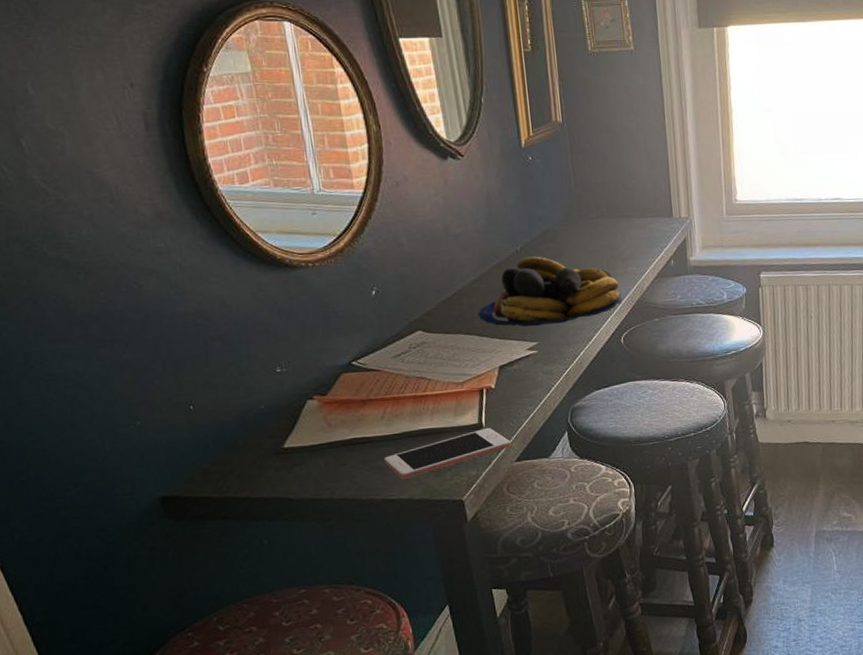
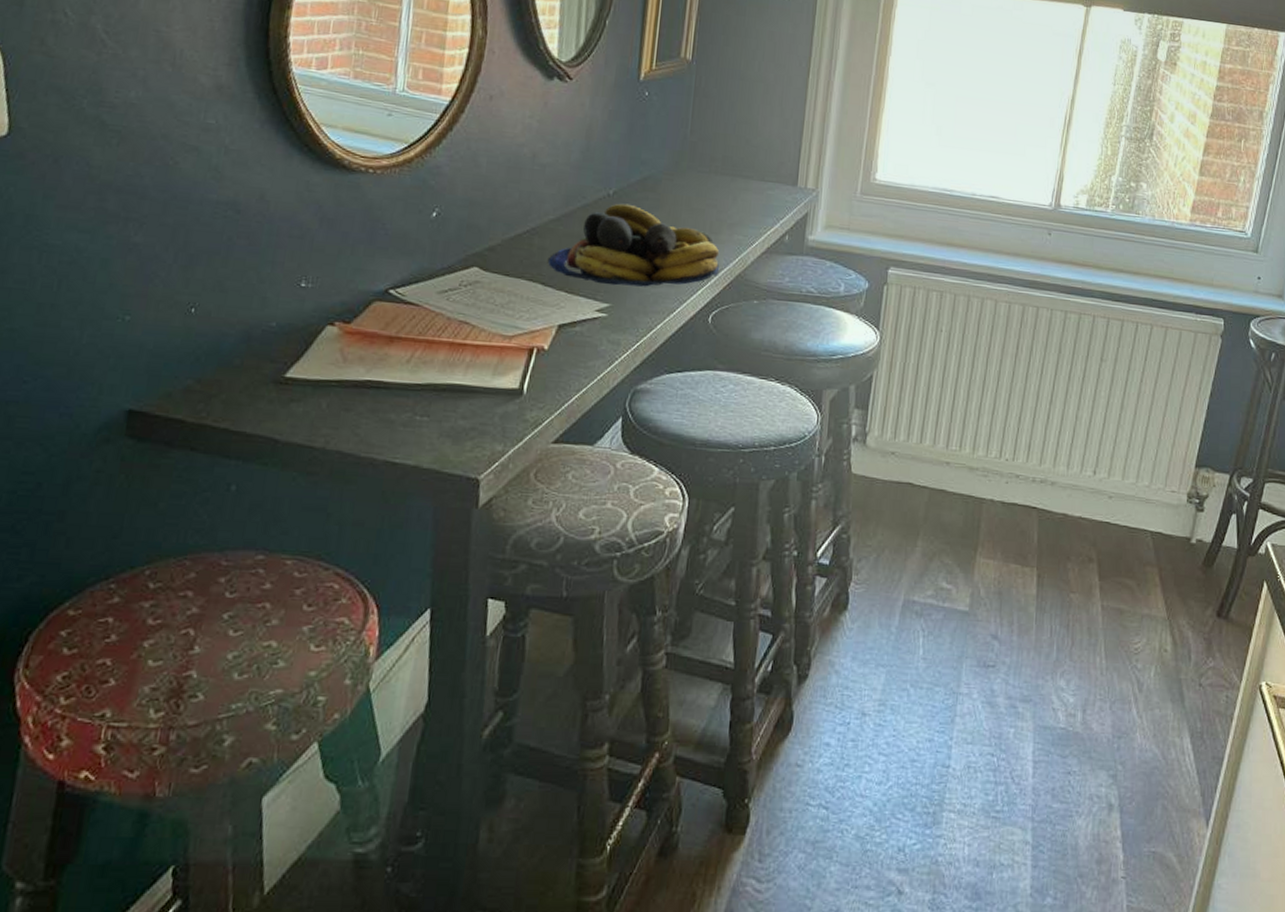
cell phone: present [383,428,511,479] -> none [397,396,552,441]

